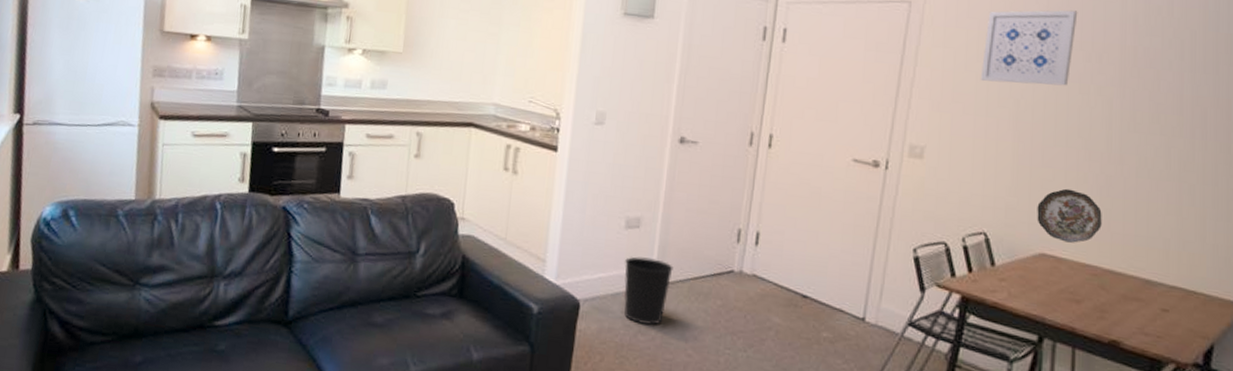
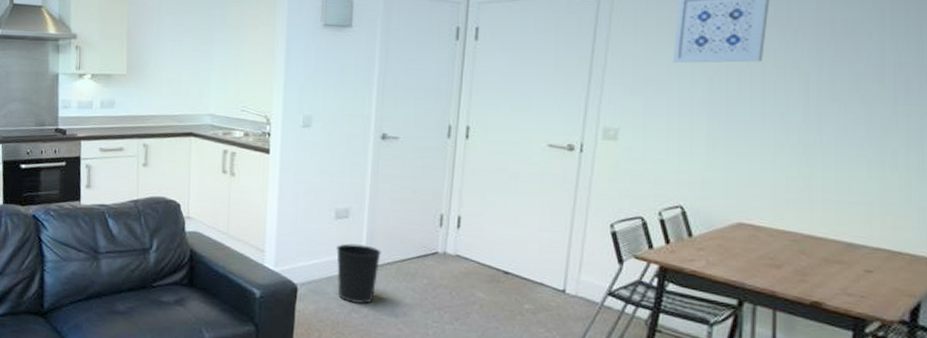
decorative plate: present [1037,188,1102,243] -> none [734,160,801,212]

